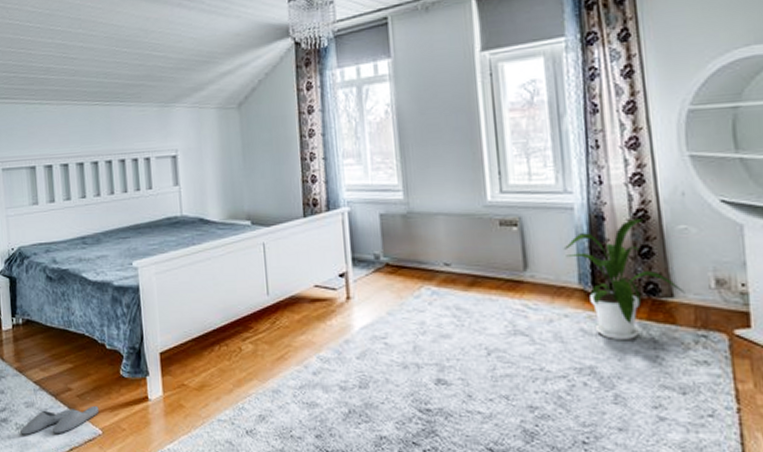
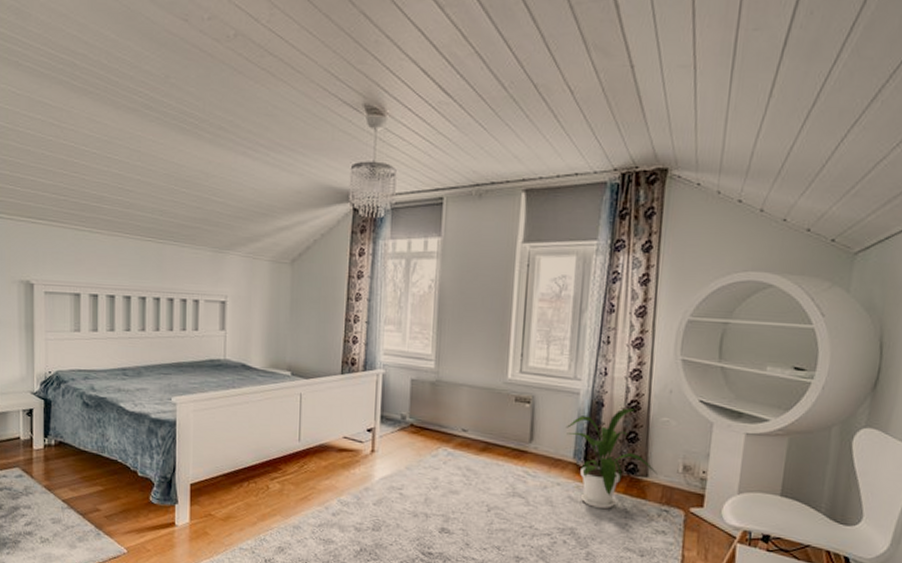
slippers: present [20,406,100,435] -> none [45,527,126,550]

